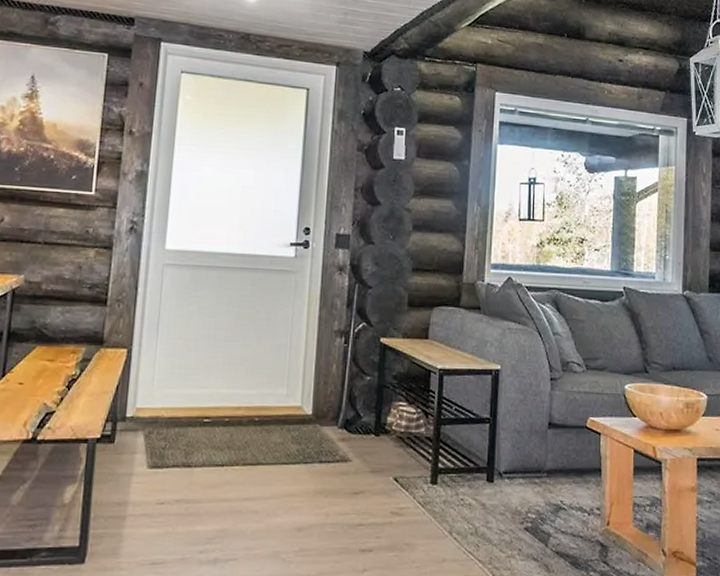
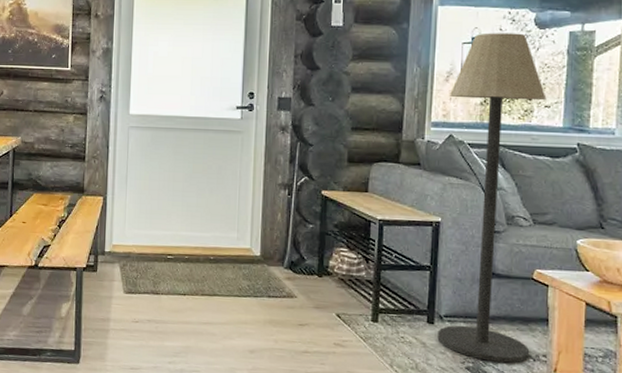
floor lamp: none [497,174,596,519] -> present [437,33,547,363]

